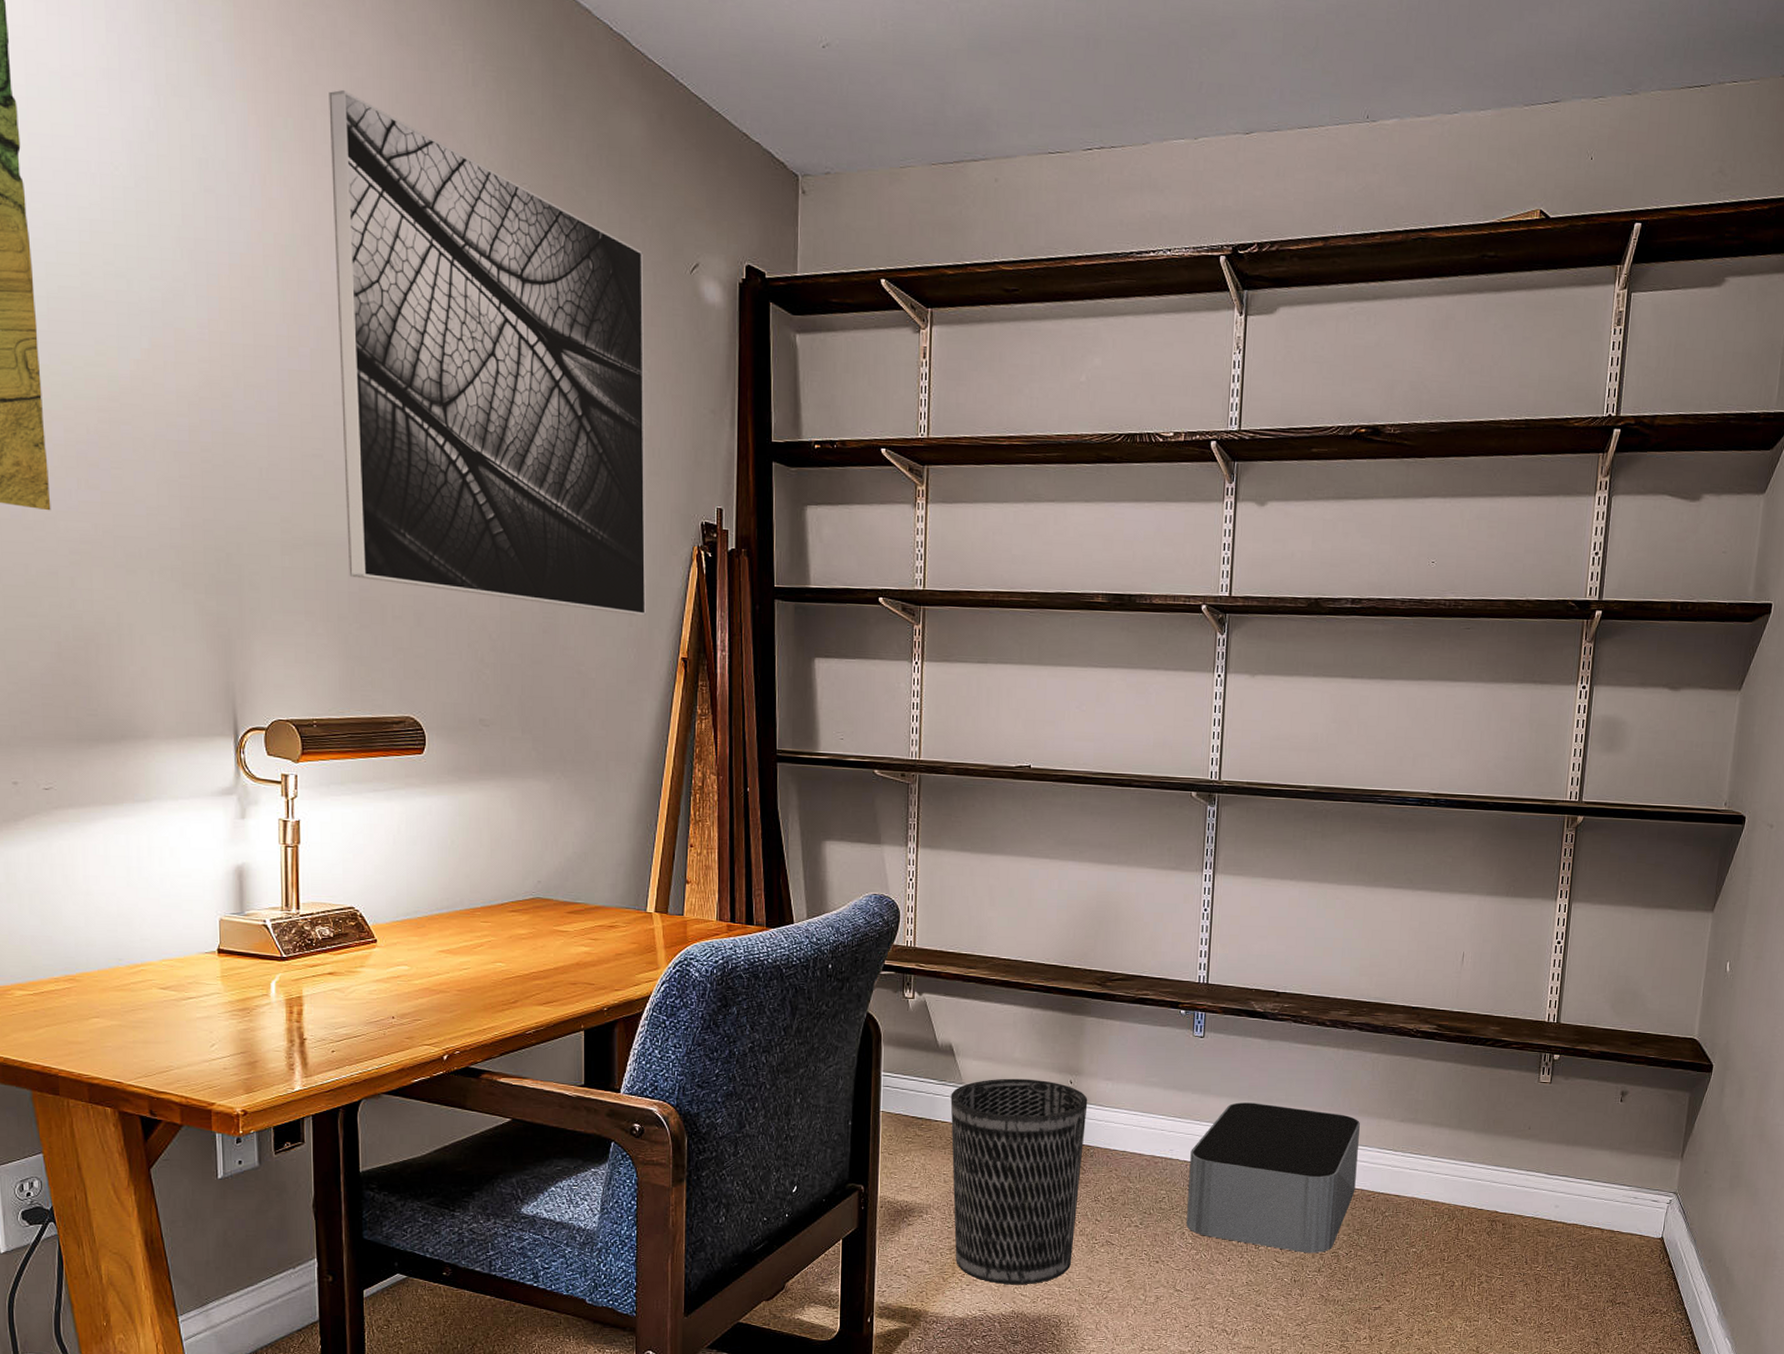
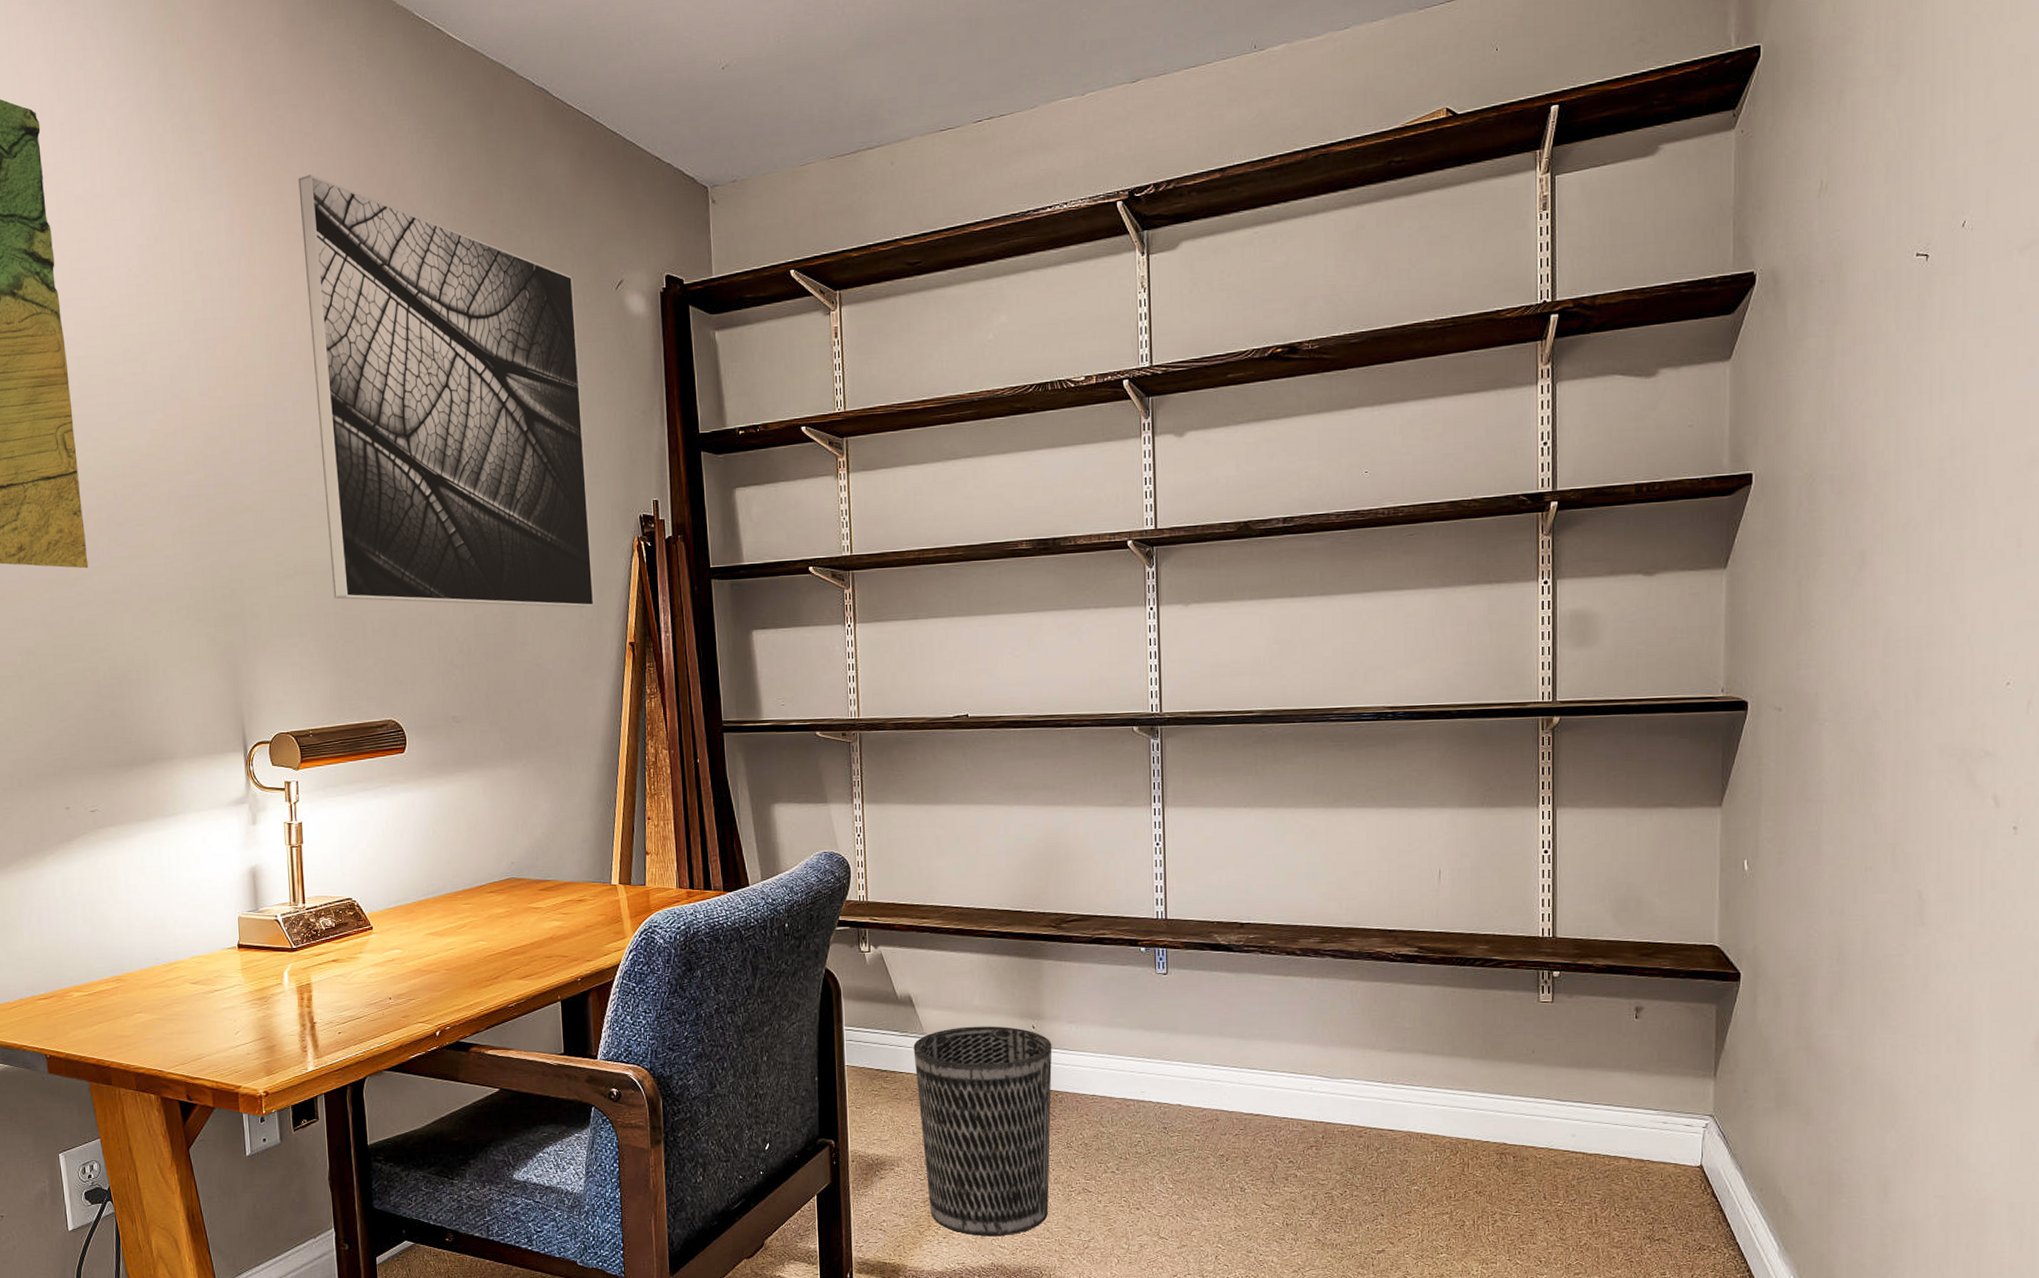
storage bin: present [1186,1102,1360,1254] -> none [1163,1039,1344,1195]

